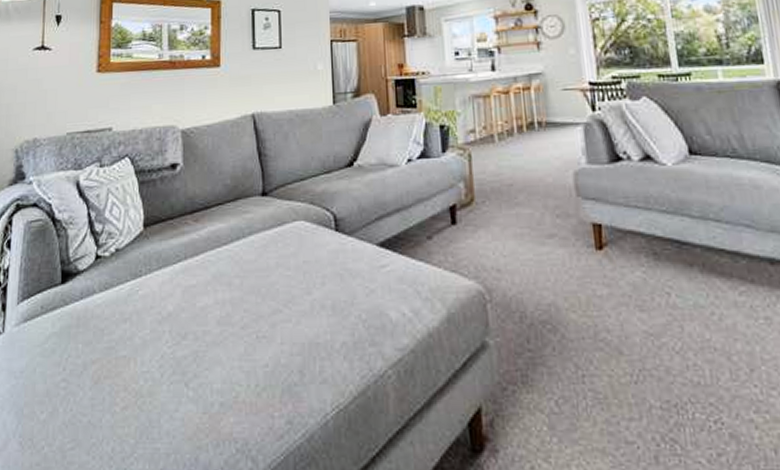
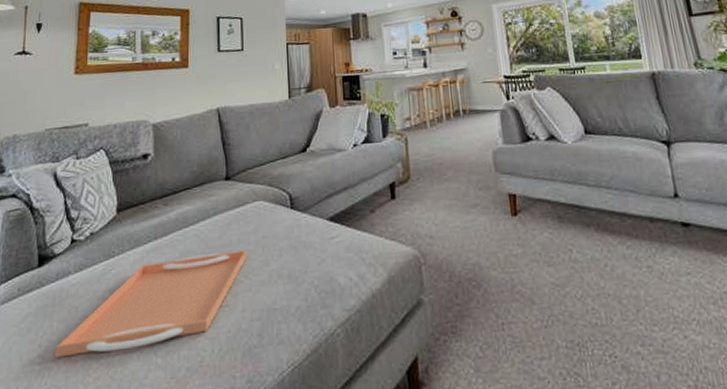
serving tray: none [80,274,287,383] -> present [55,249,247,358]

